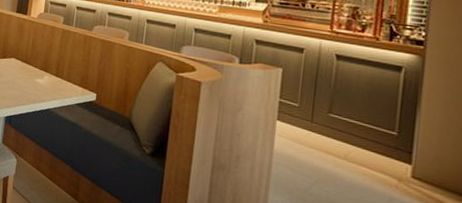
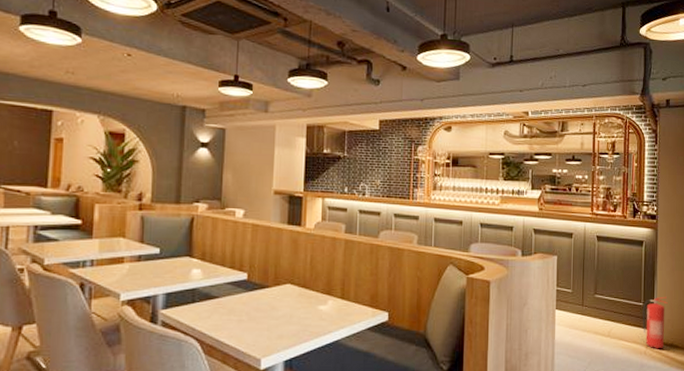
fire extinguisher: none [394,130,436,188] -> present [642,296,668,349]

